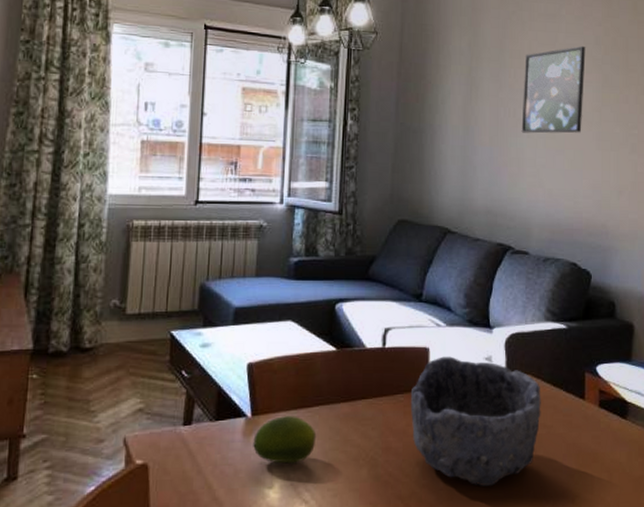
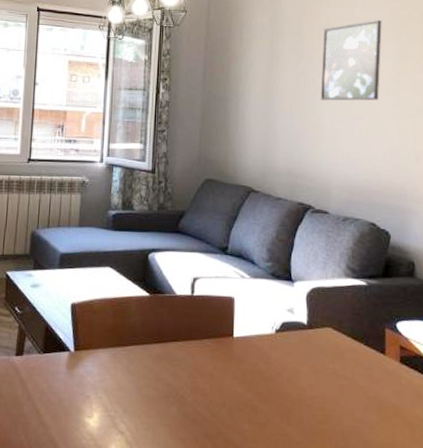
fruit: present [253,416,317,464] -> none [75,353,132,397]
bowl: present [410,356,541,486] -> none [216,306,342,431]

